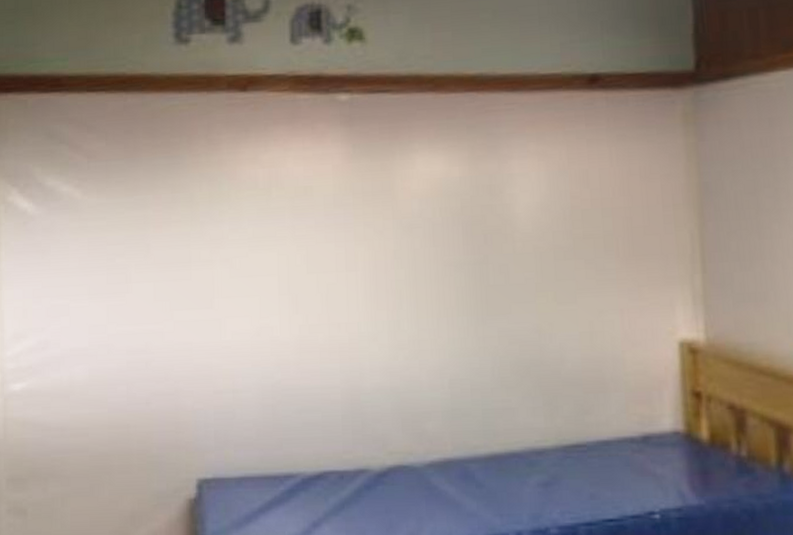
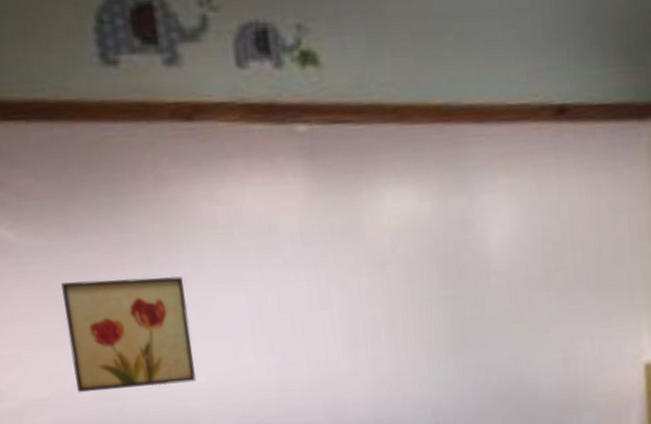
wall art: none [112,234,223,345] -> present [61,276,197,393]

